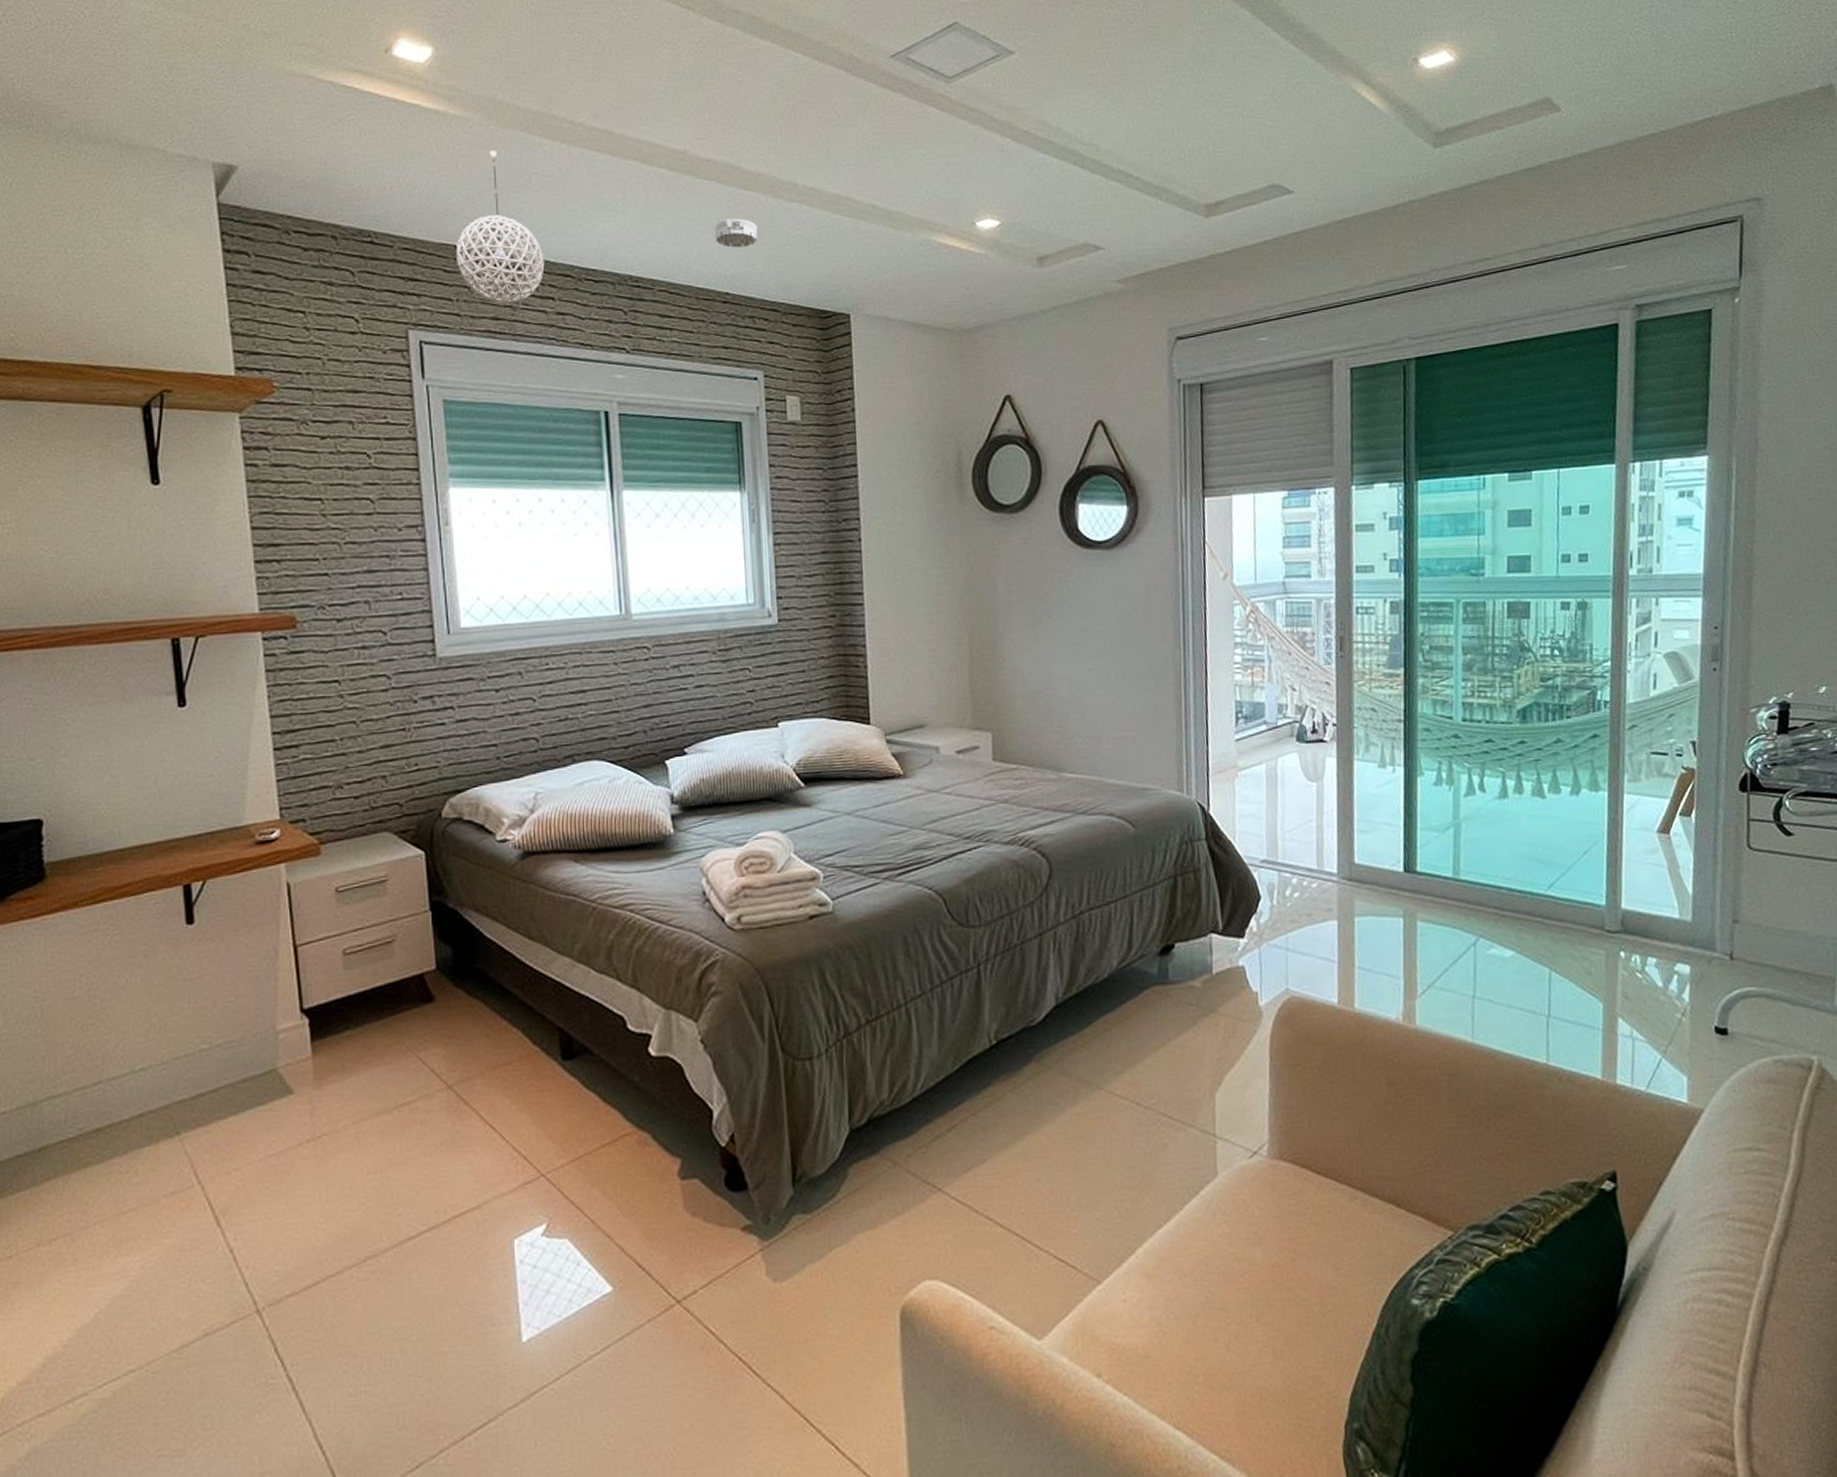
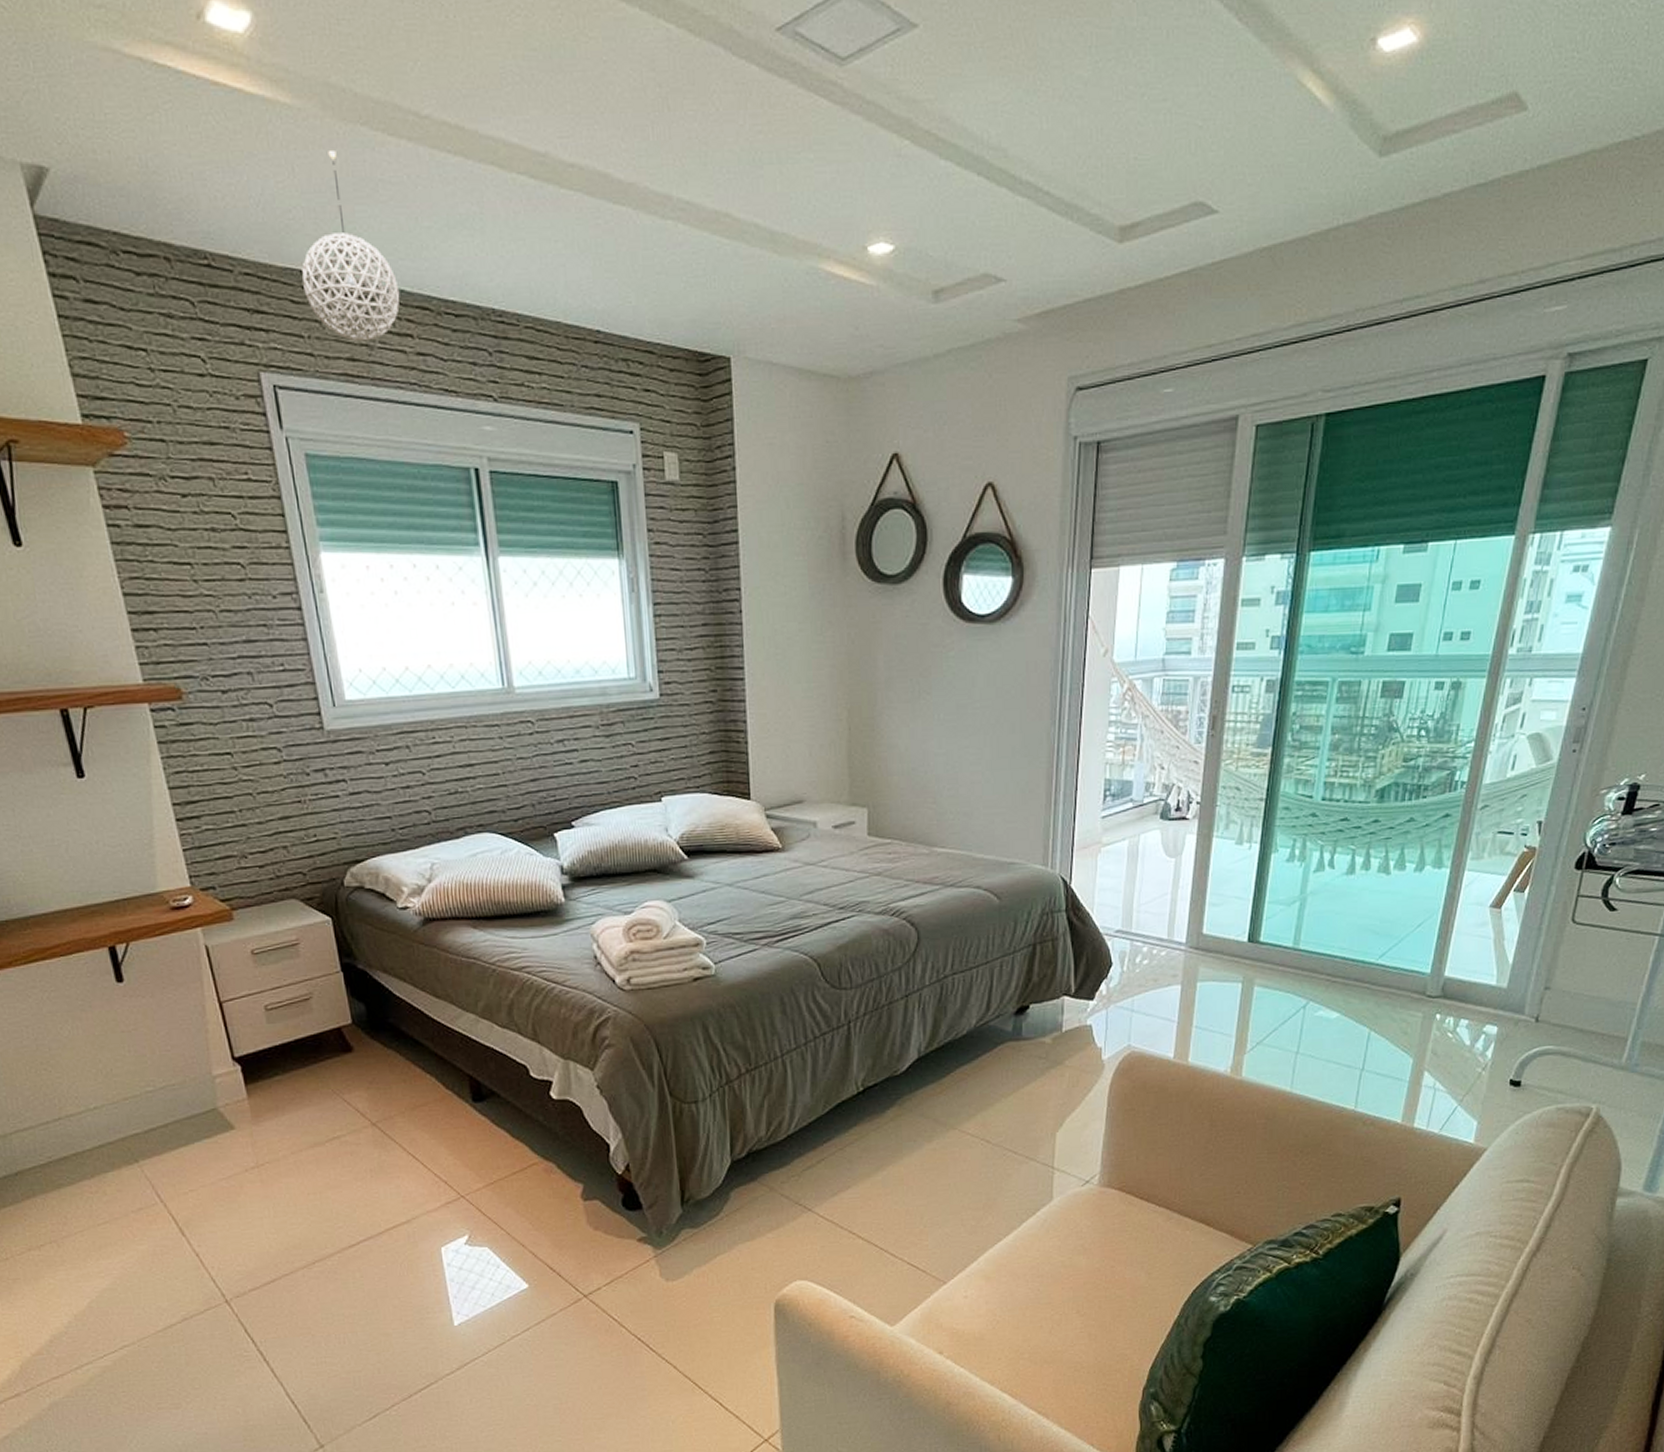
smoke detector: present [715,218,758,248] -> none [582,238,630,276]

